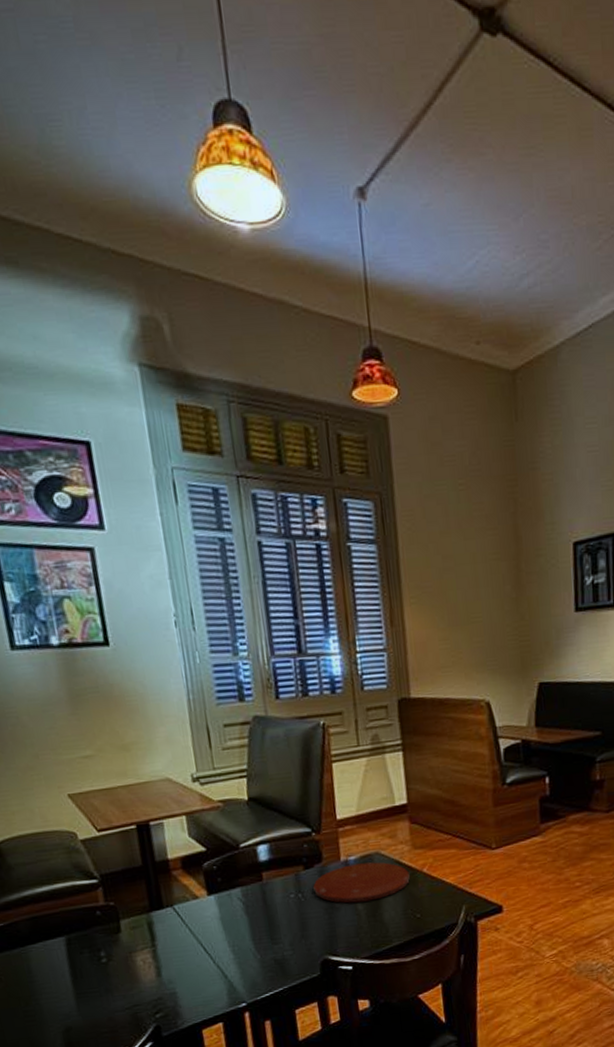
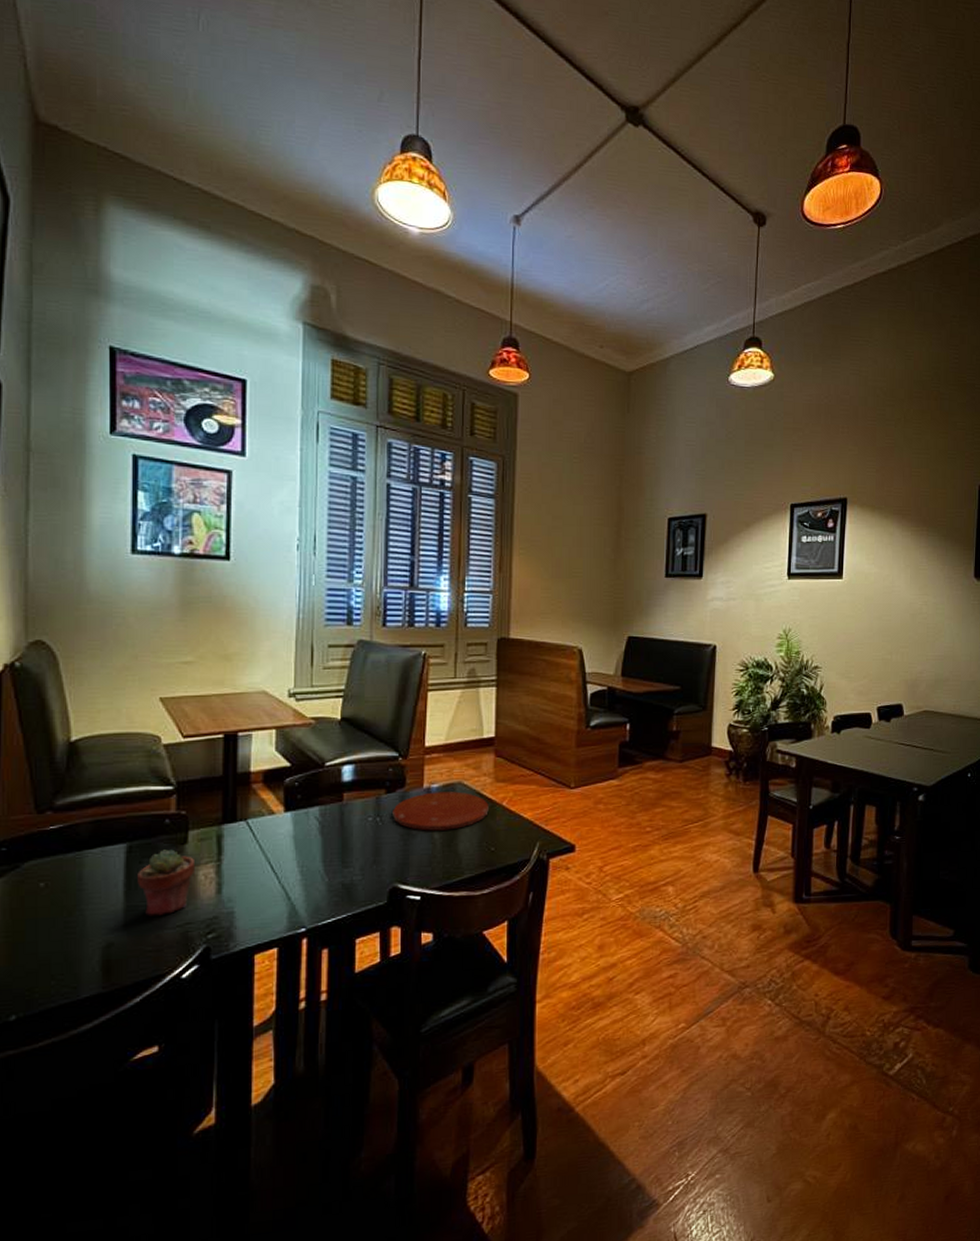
potted succulent: none [80,939,133,1001] -> present [137,849,194,916]

